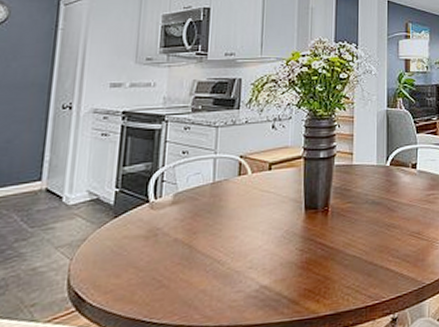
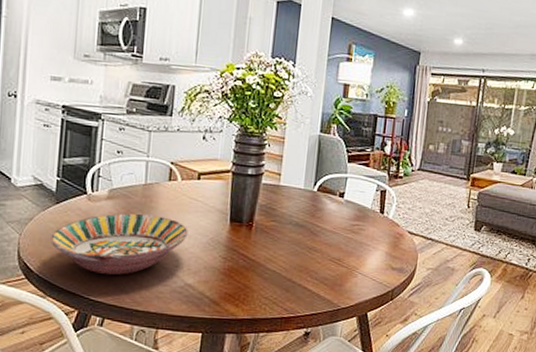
serving bowl: none [107,214,261,291] -> present [50,213,188,275]

